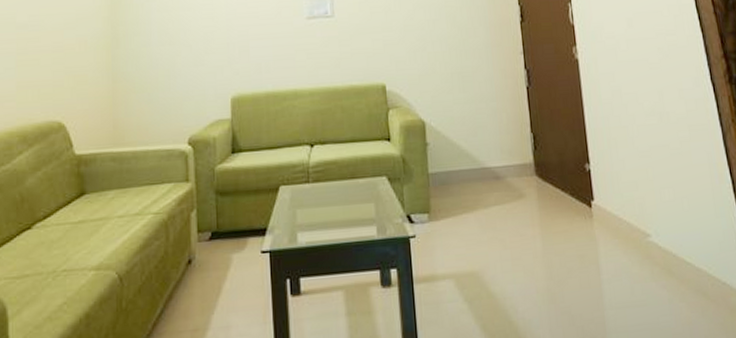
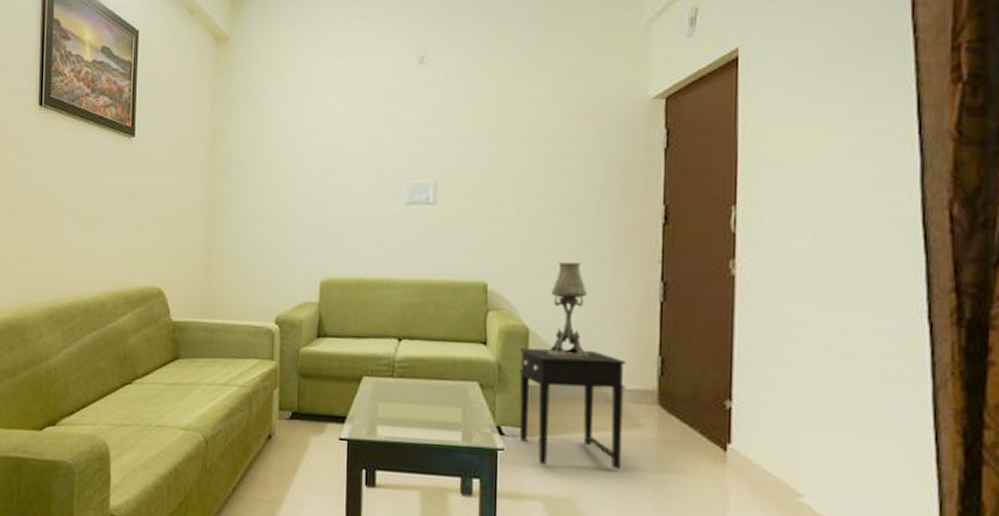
side table: none [419,135,513,245] -> present [519,348,626,469]
table lamp: none [439,59,477,144] -> present [547,262,589,357]

